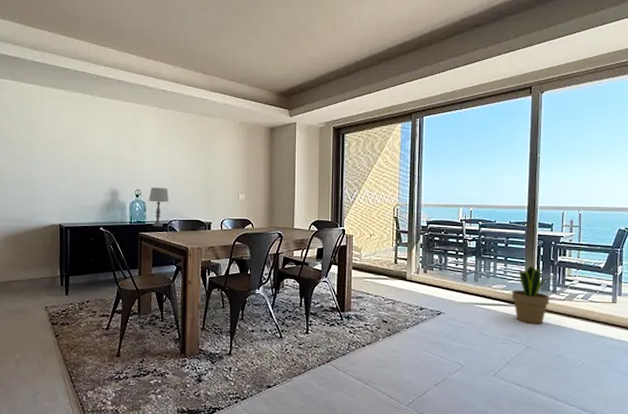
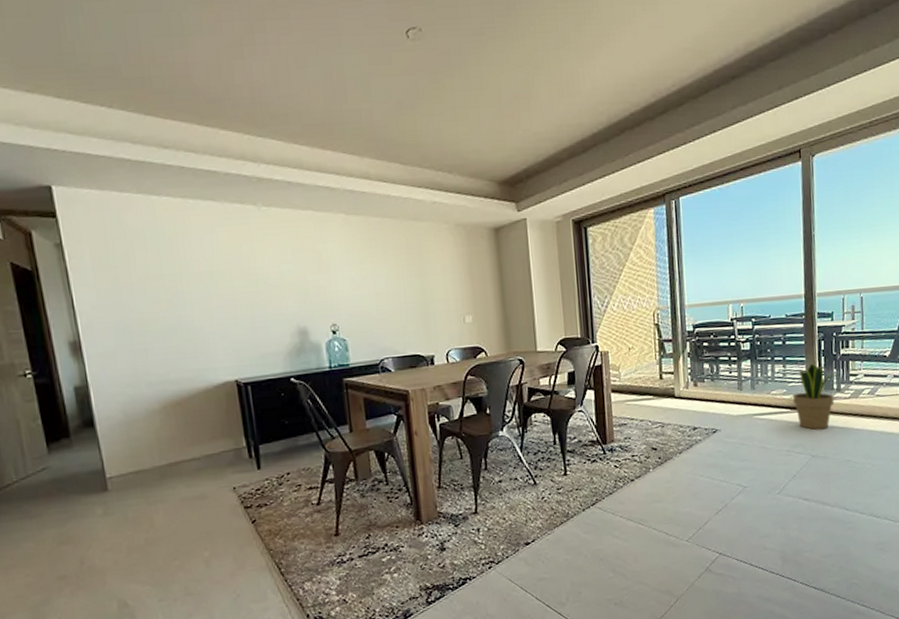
table lamp: present [148,188,170,227] -> none [349,318,377,370]

